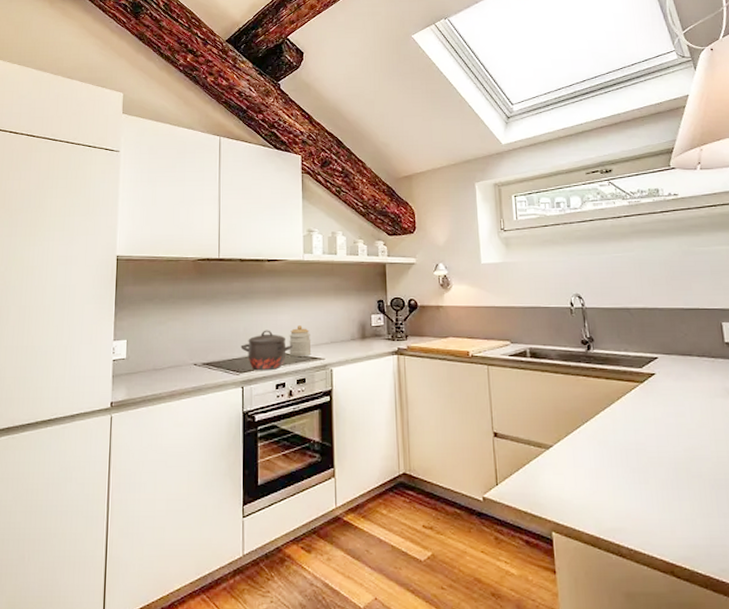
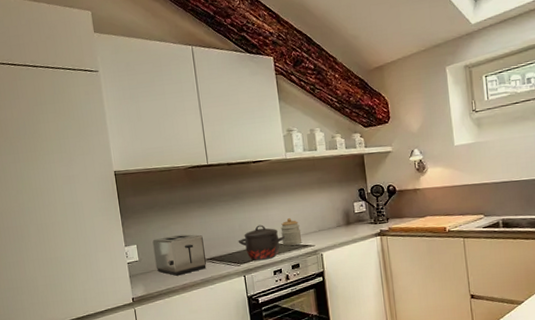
toaster: none [144,332,203,380] -> present [152,234,207,276]

